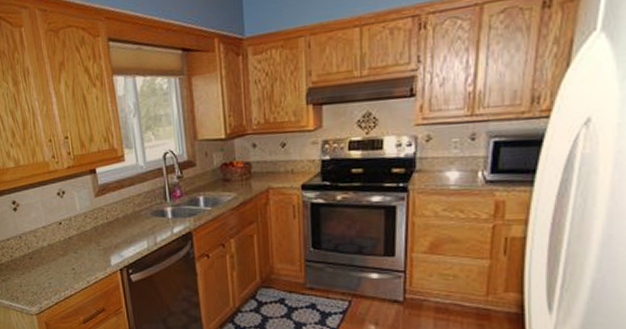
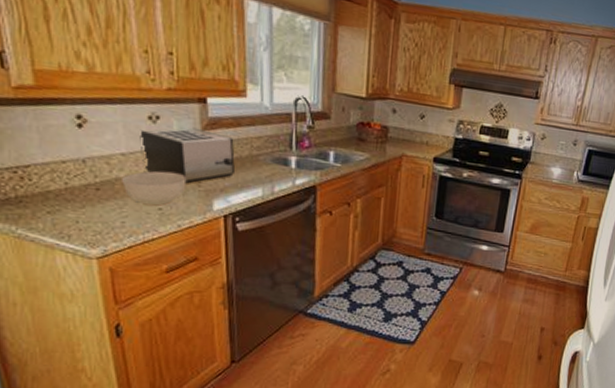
bowl: none [44,236,90,268] -> present [120,170,187,207]
toaster: none [53,195,125,245] -> present [139,127,236,184]

